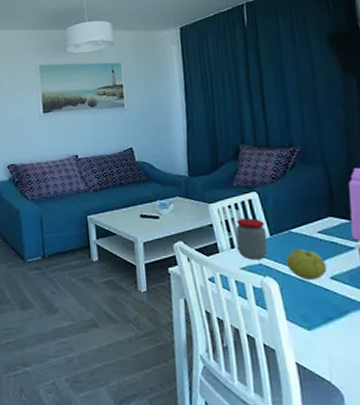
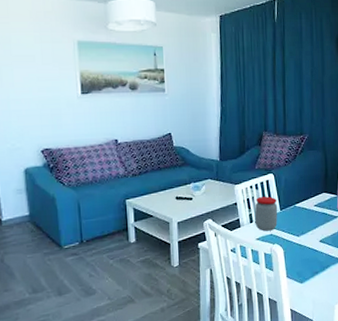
fruit: present [286,248,328,281] -> none [290,219,318,245]

